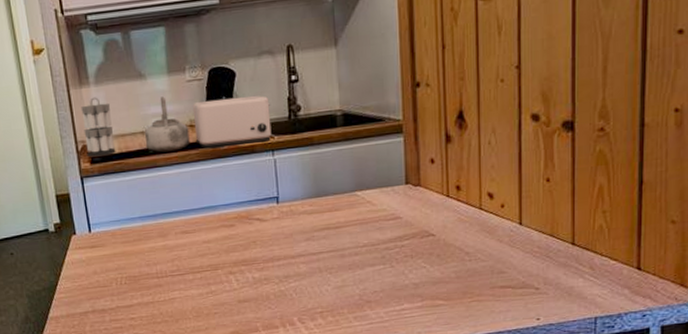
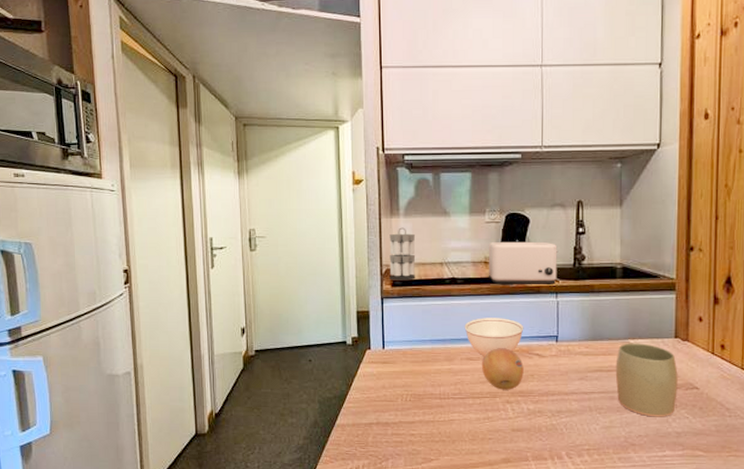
kettle: present [144,97,190,153] -> none [443,234,483,284]
bowl: none [175,184,241,230] -> present [464,318,524,359]
fruit: none [198,216,245,261] -> present [481,348,524,390]
mug: none [343,194,412,271] -> present [615,343,678,417]

